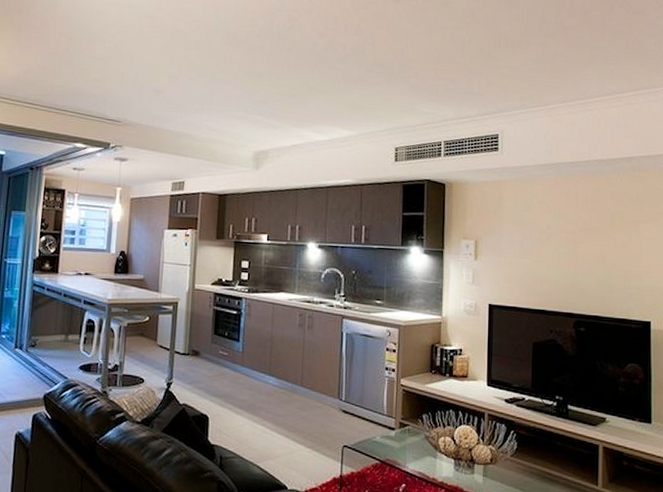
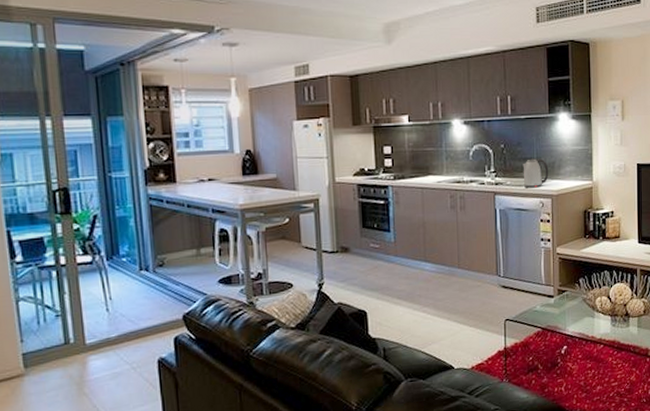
kettle: none [372,287,398,317] -> present [523,158,549,188]

